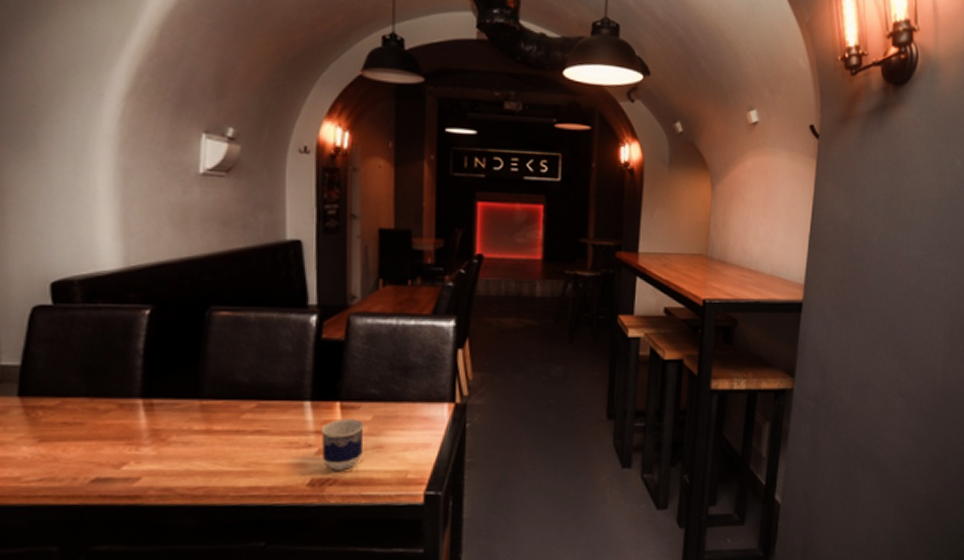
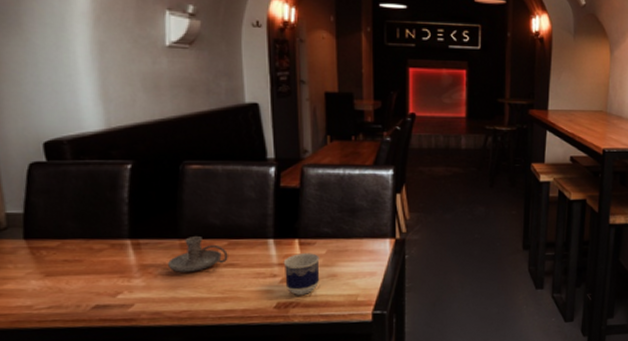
candle holder: none [185,397,256,440] -> present [168,236,228,272]

